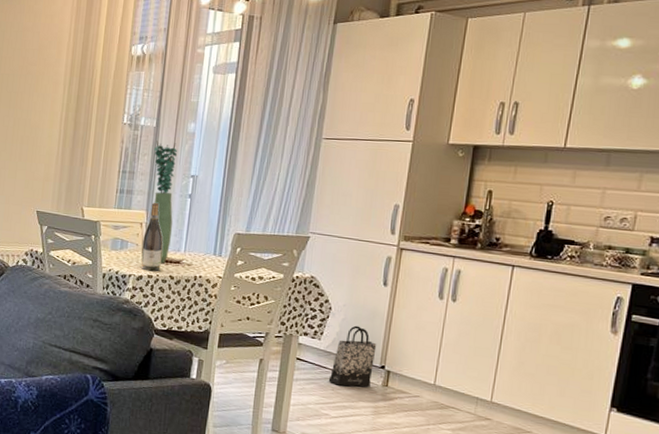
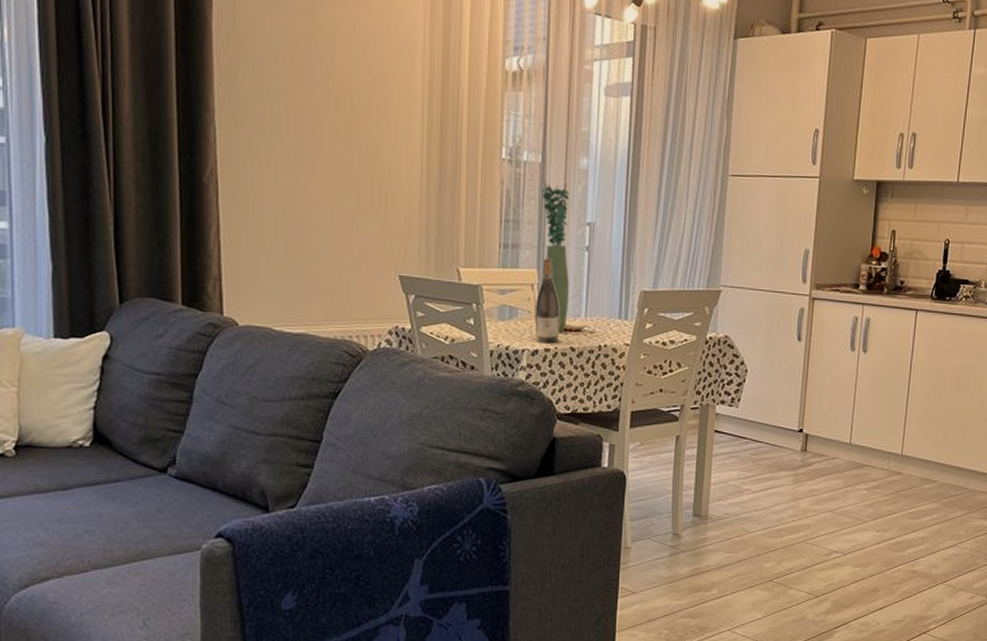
shopping bag: present [328,325,377,388] -> none [748,387,794,456]

